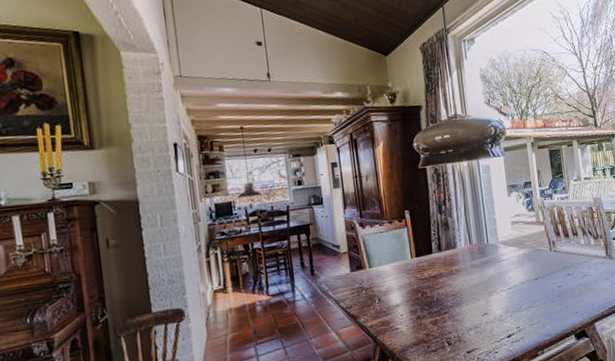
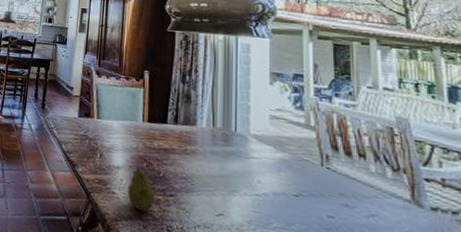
fruit: none [408,297,434,336] -> present [127,164,155,212]

